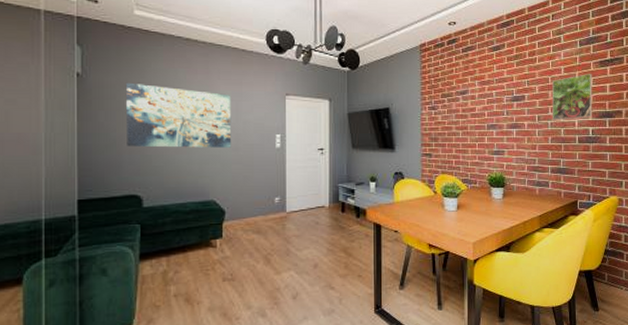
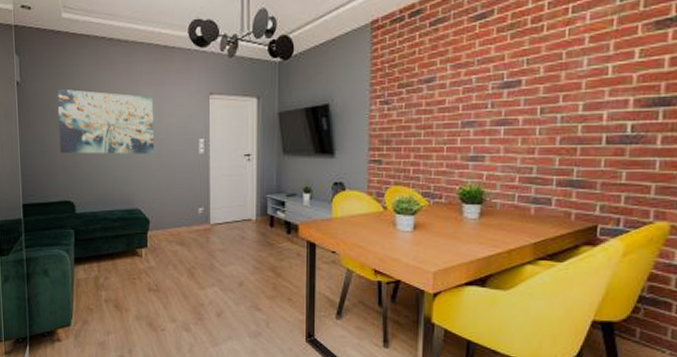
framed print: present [552,73,593,121] -> none [563,40,639,114]

